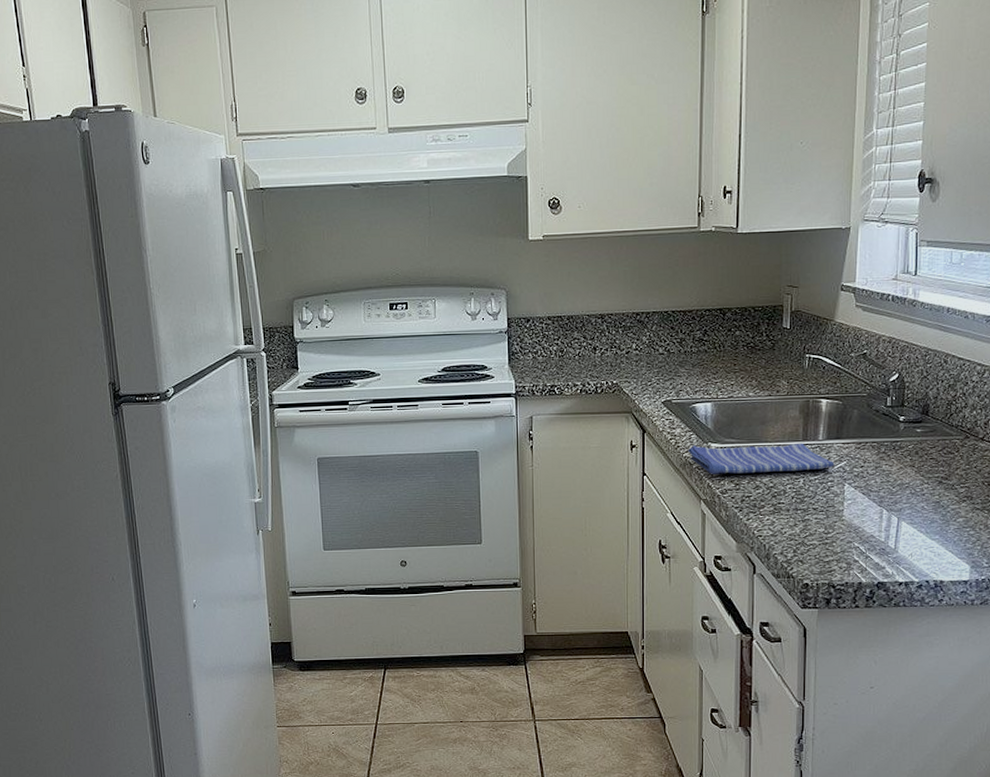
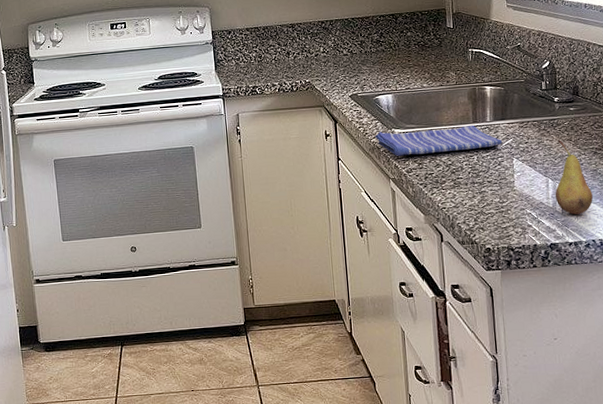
fruit: none [888,465,932,551] -> present [555,140,593,215]

